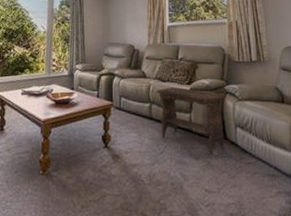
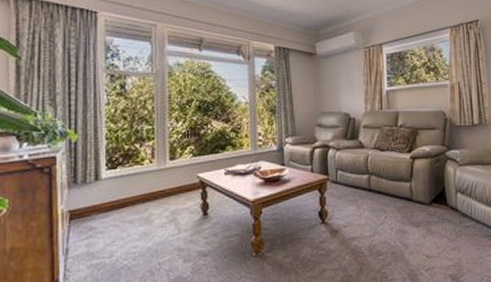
footstool: present [156,87,226,155] -> none [375,156,447,221]

